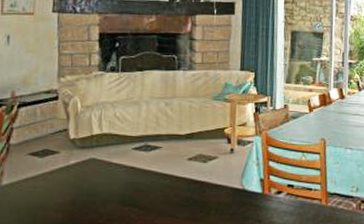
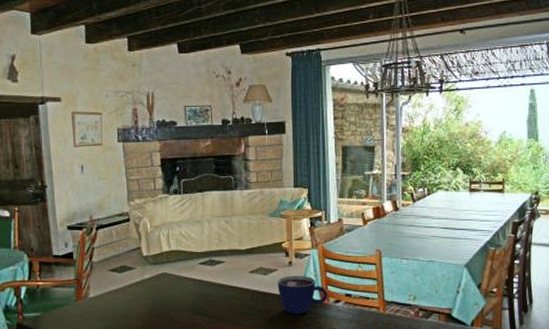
cup: none [217,163,270,206] -> present [277,275,328,314]

